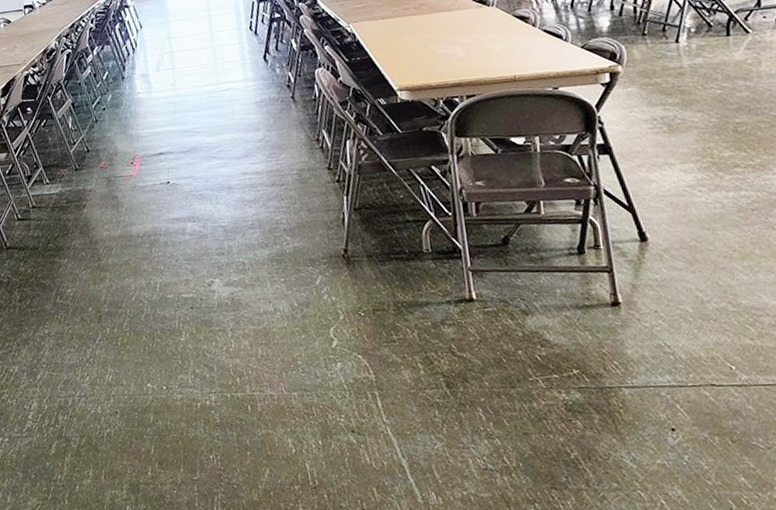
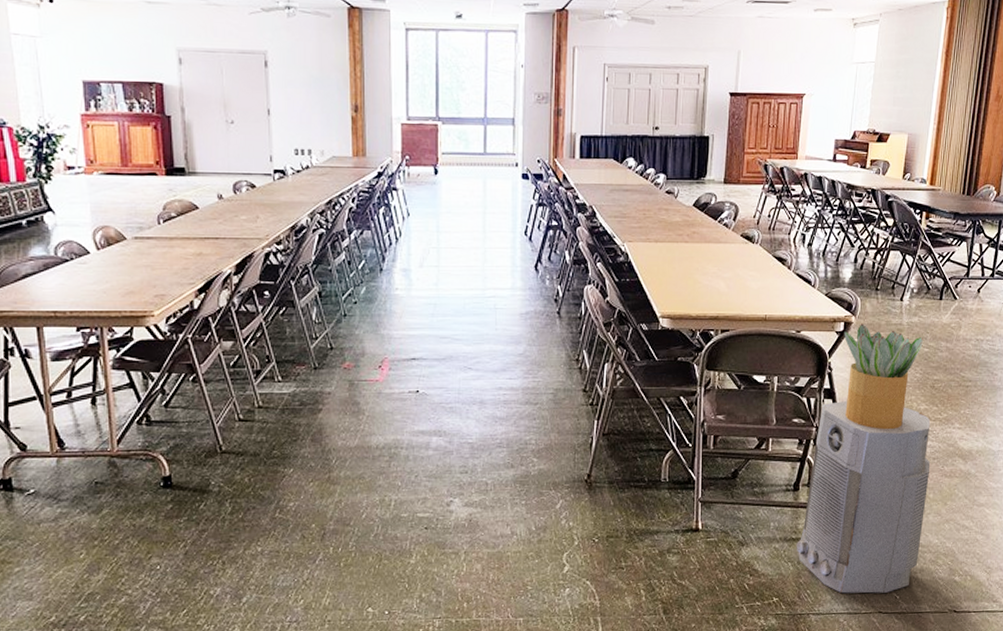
air purifier: none [591,155,754,365] -> present [796,401,930,594]
potted plant: none [611,72,714,183] -> present [844,323,923,430]

